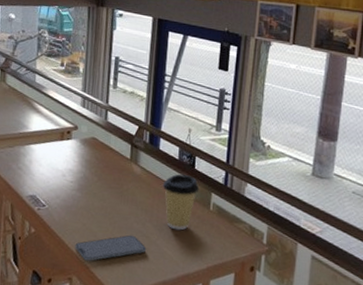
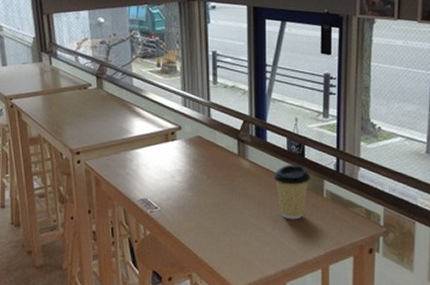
smartphone: present [75,235,146,261] -> none [191,228,262,257]

